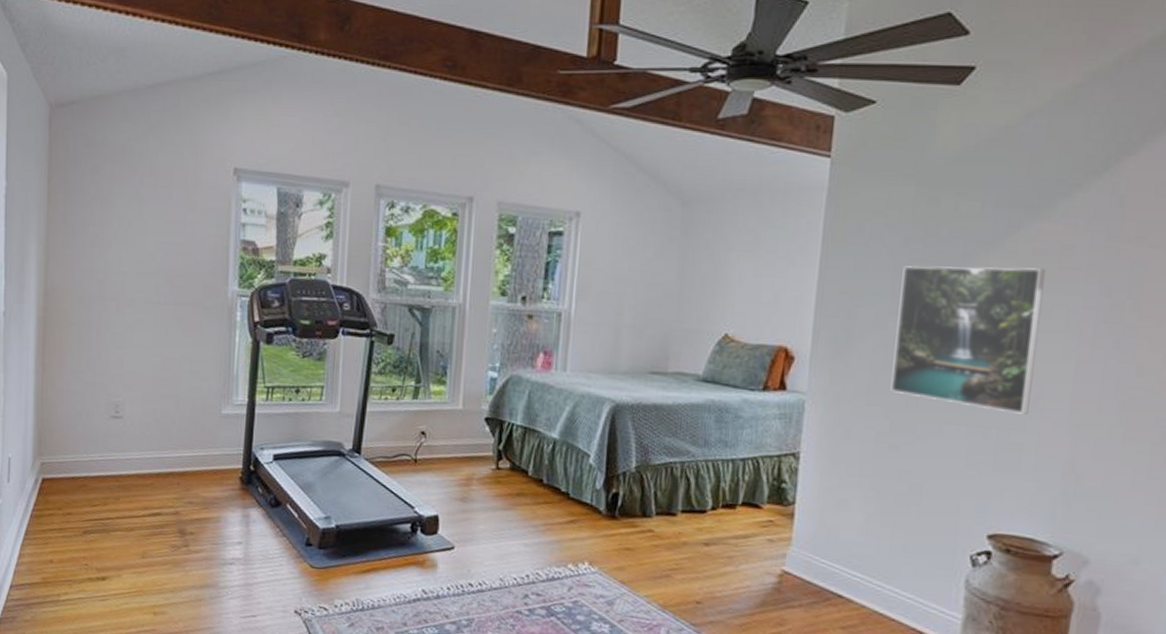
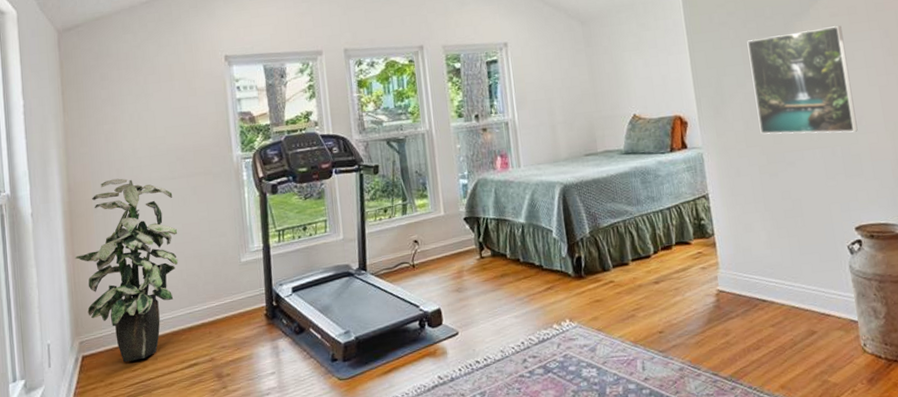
indoor plant: none [45,291,156,496] -> present [75,178,178,362]

